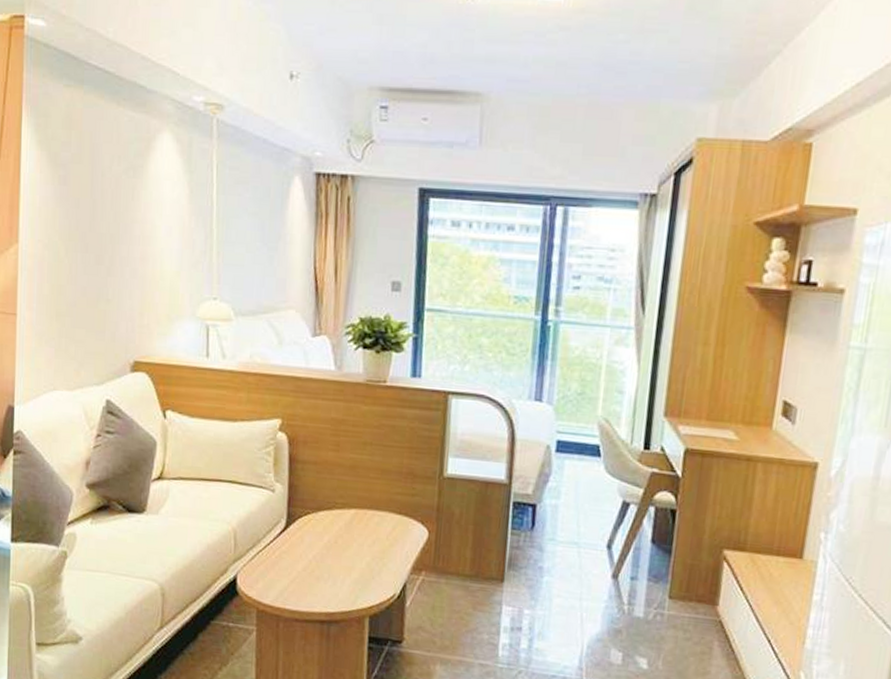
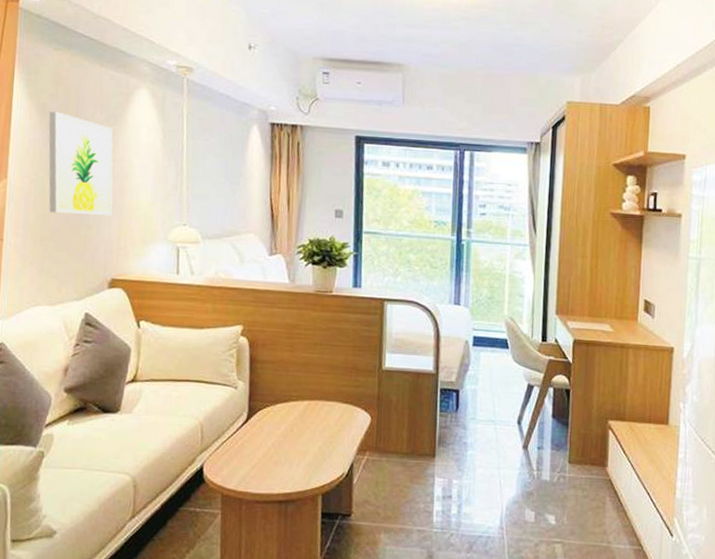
wall art: none [61,162,134,288] -> present [48,111,113,216]

